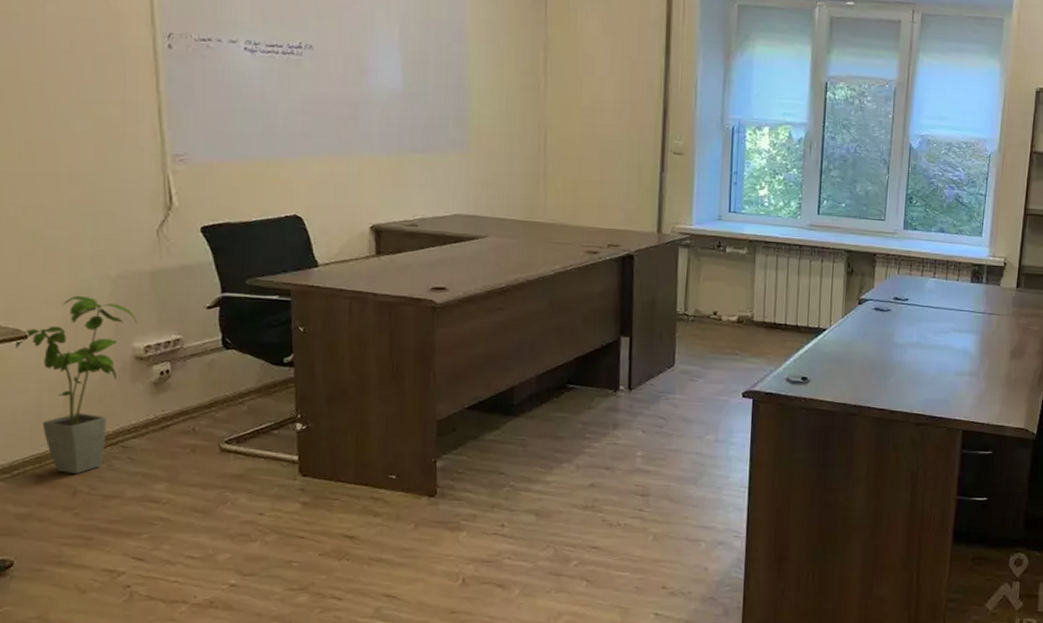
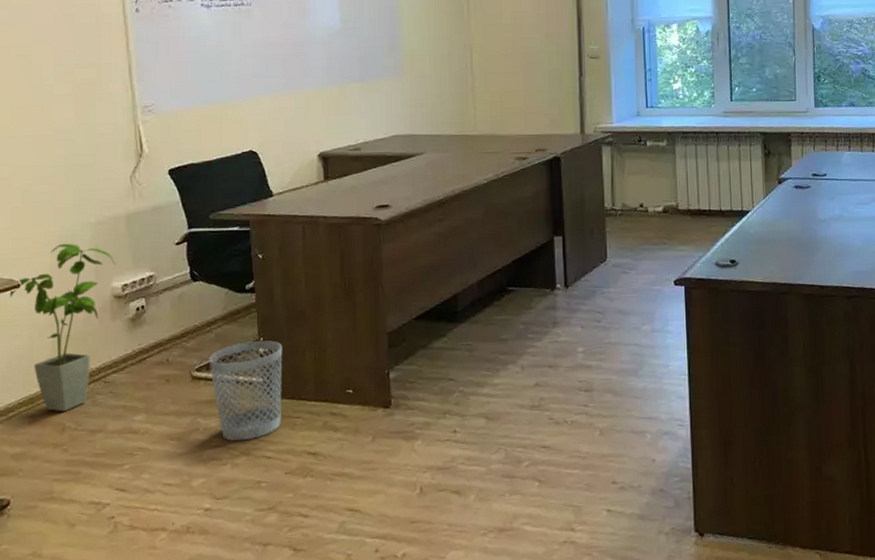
wastebasket: none [239,417,322,519] -> present [208,340,283,441]

